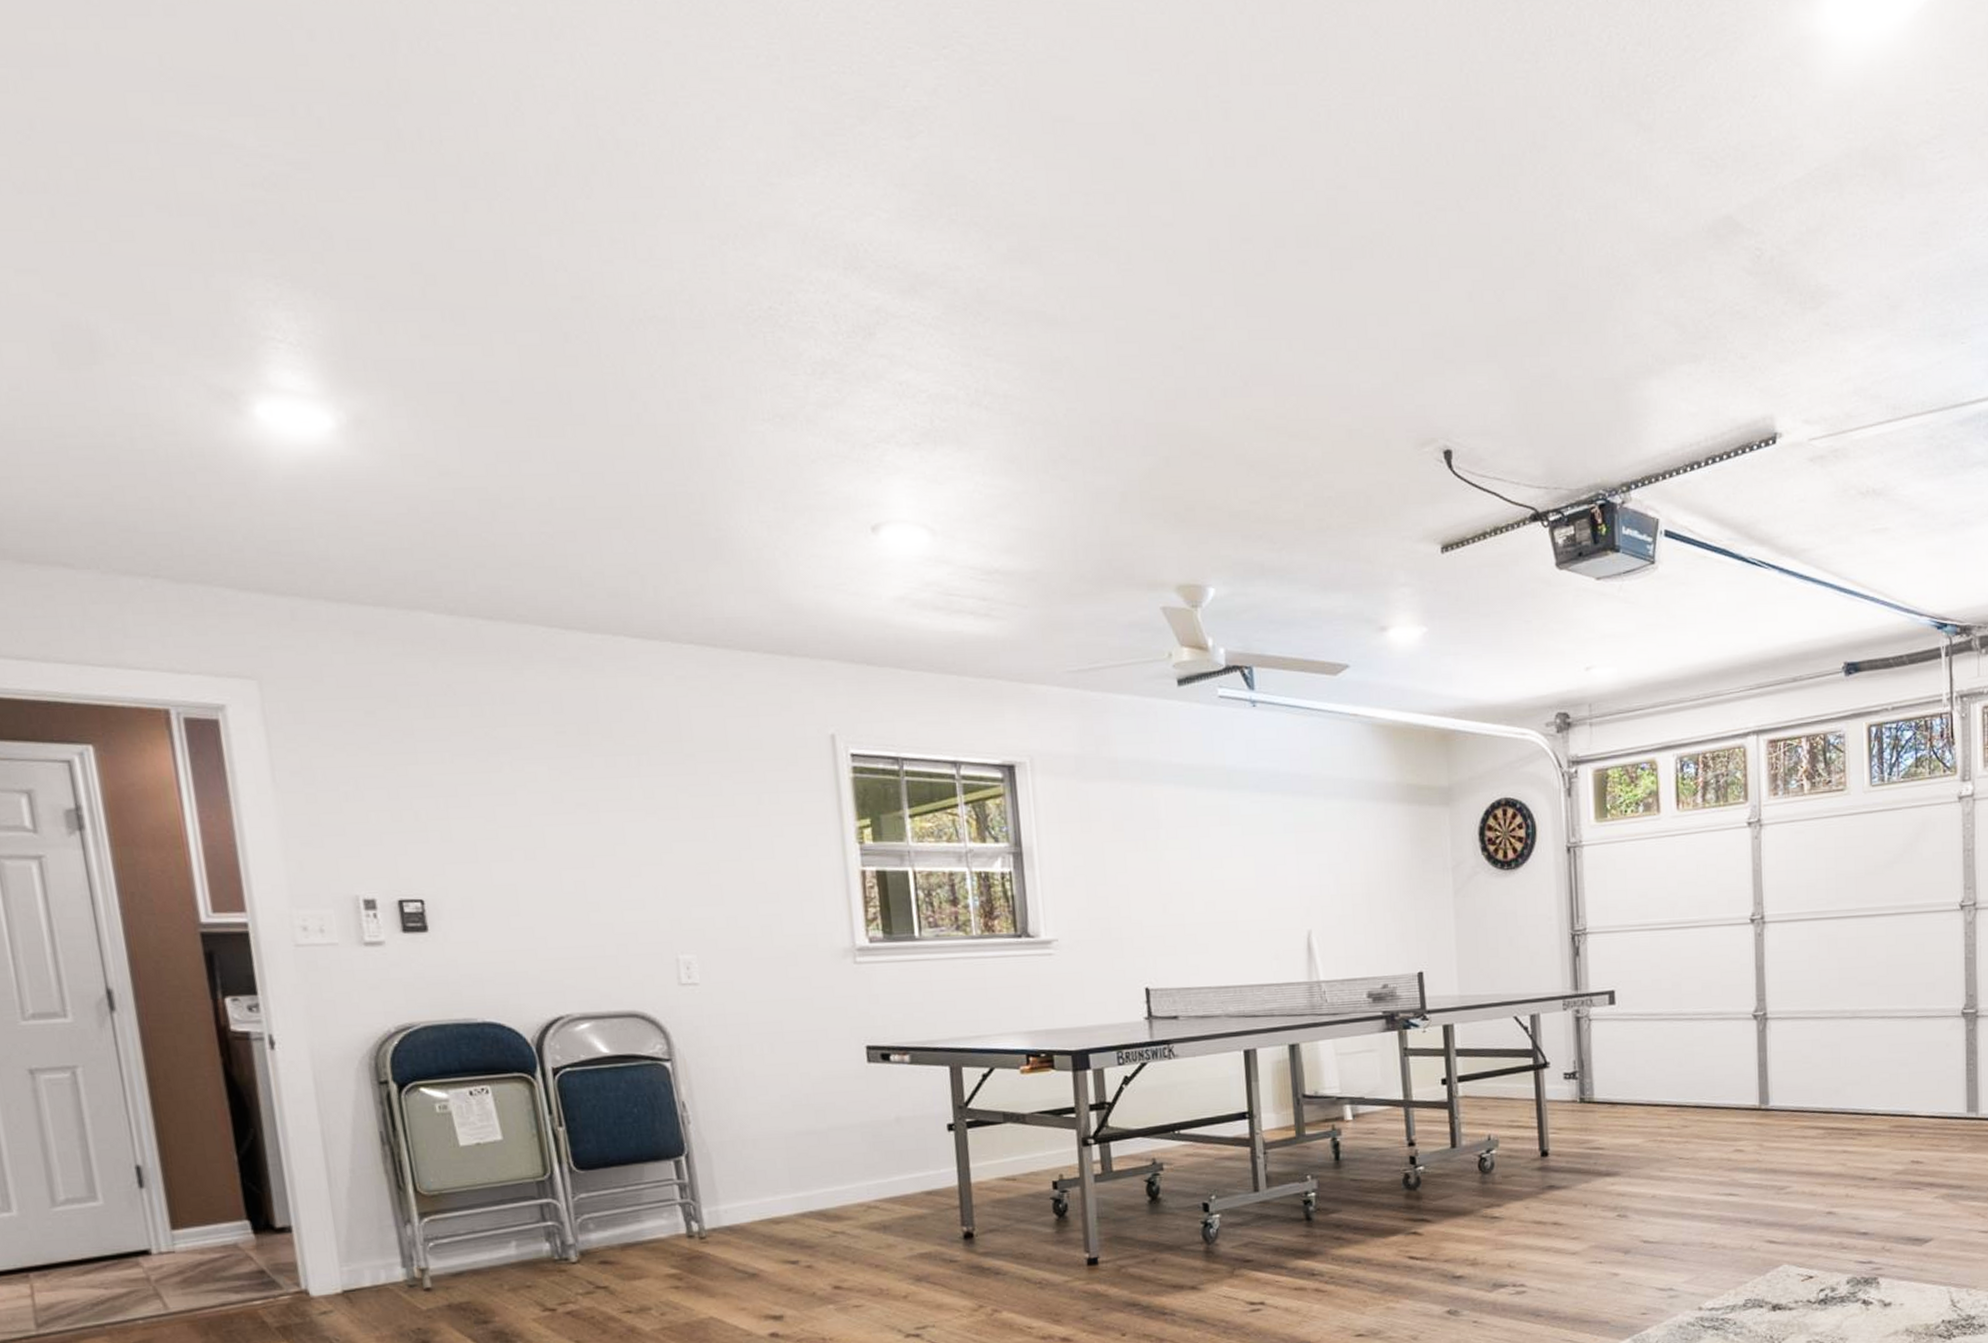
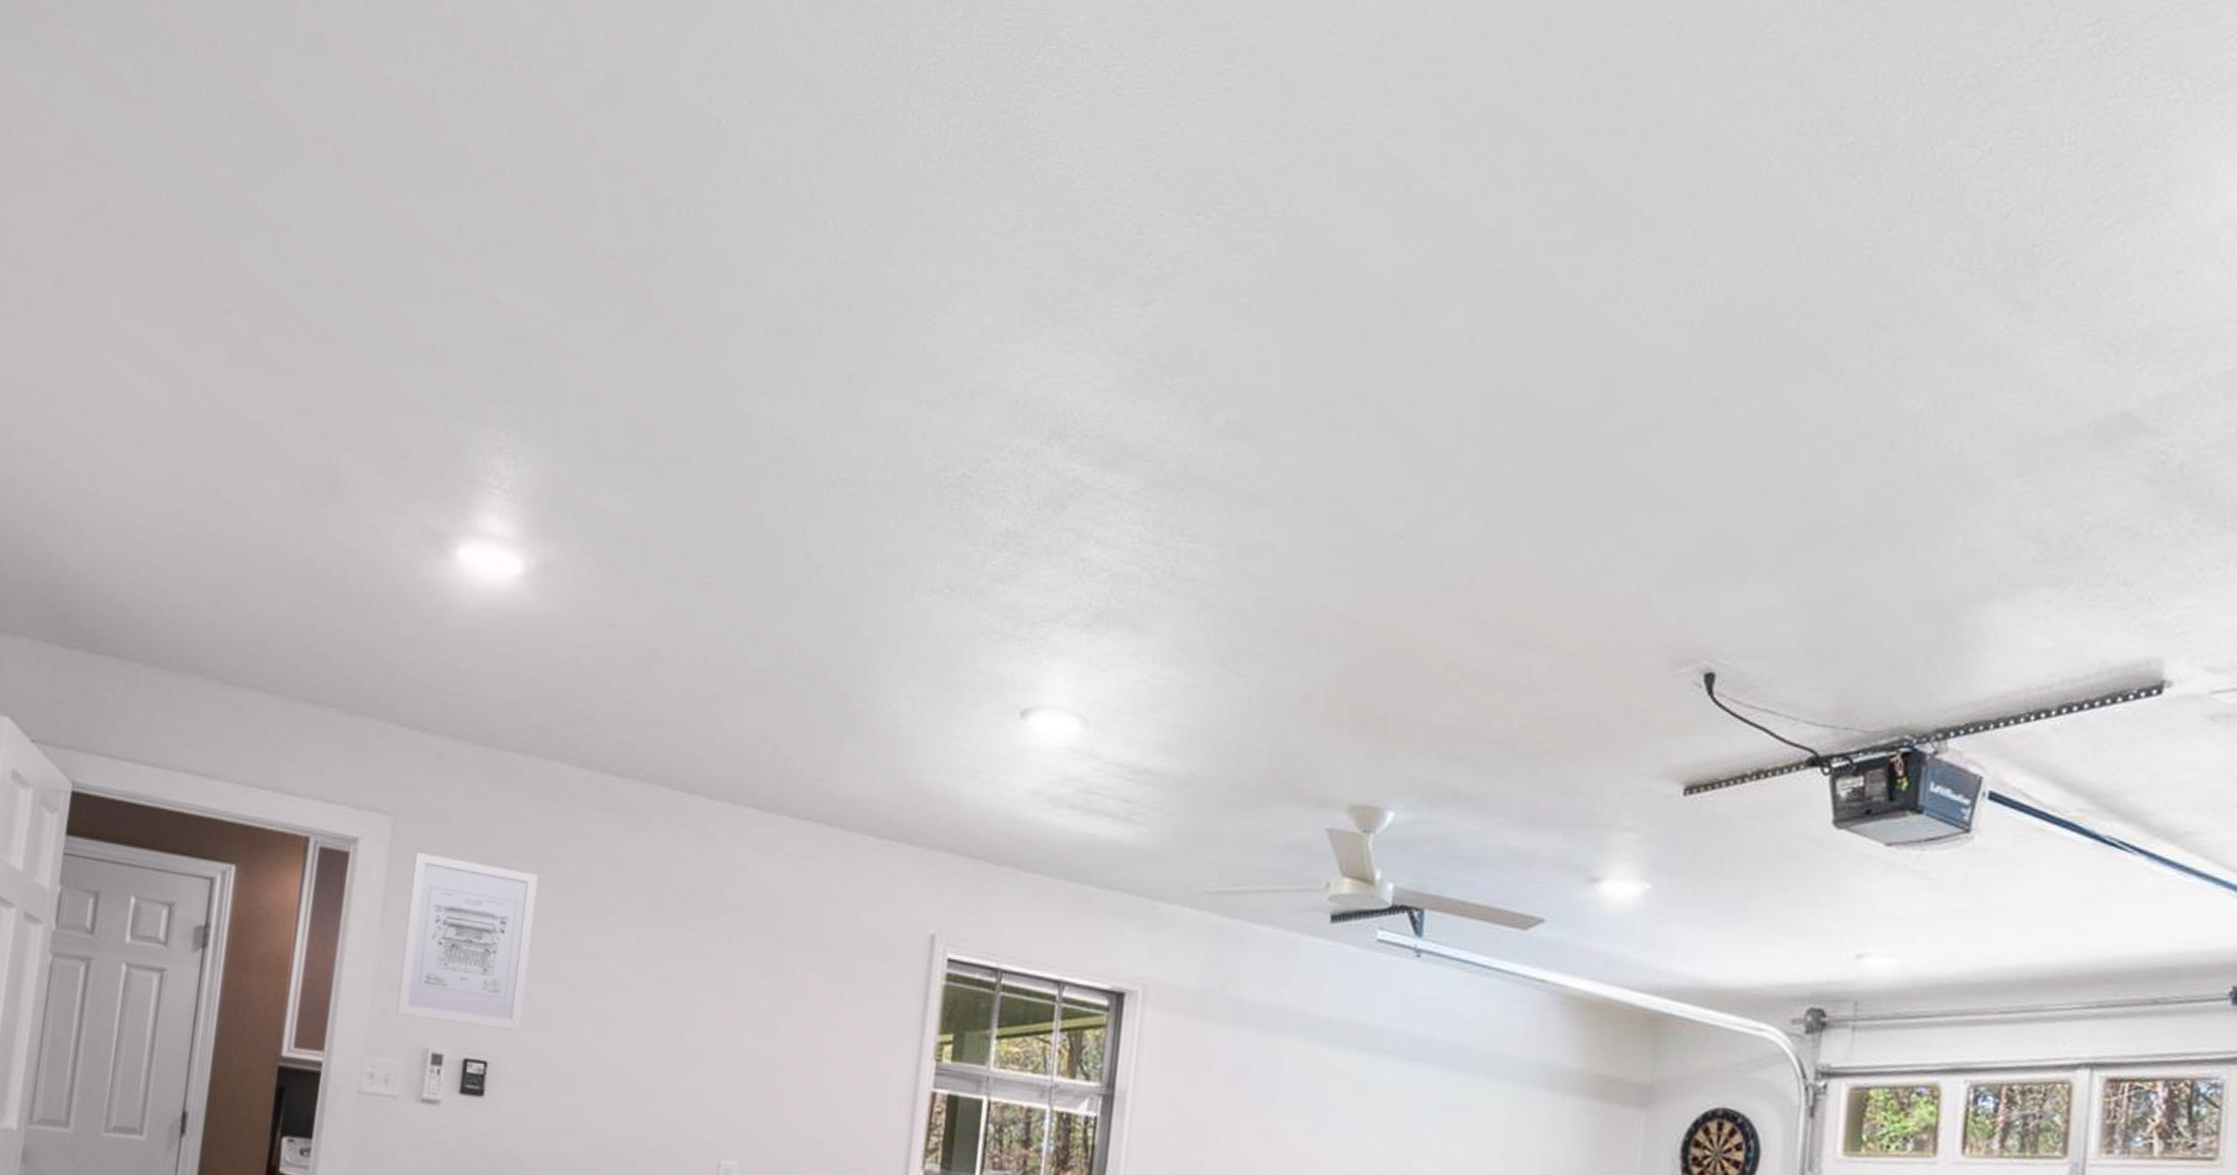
wall art: none [292,712,451,869] -> present [396,852,539,1031]

